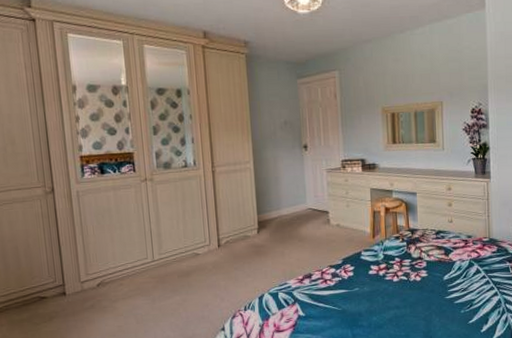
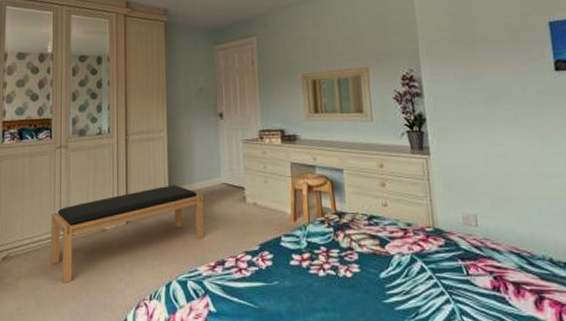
bench: none [143,211,292,302] -> present [50,185,204,283]

